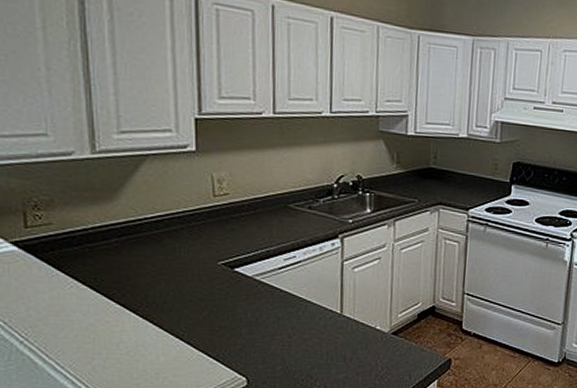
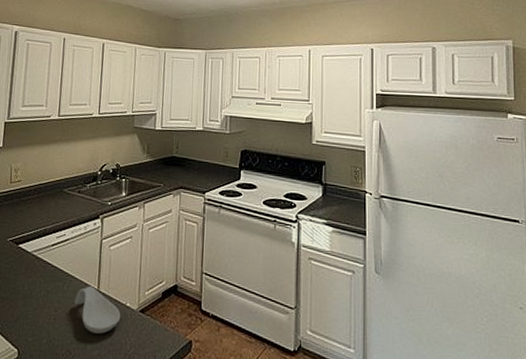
spoon rest: none [312,311,370,357] -> present [74,286,121,334]

